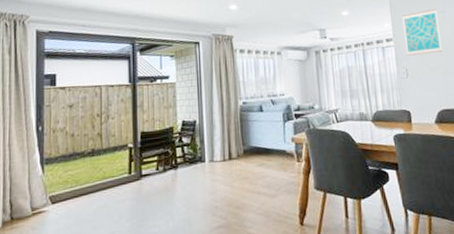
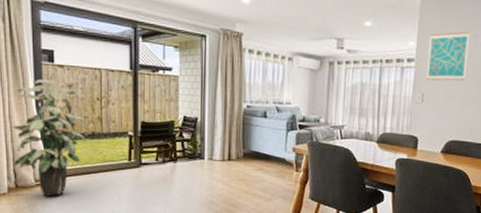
indoor plant: none [9,102,86,226] -> present [12,78,86,197]

